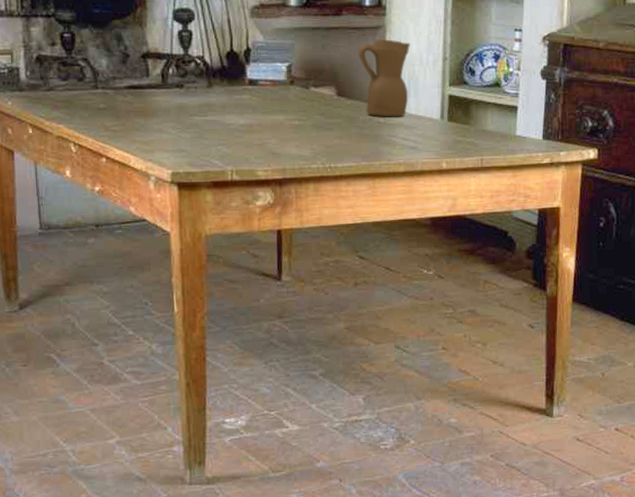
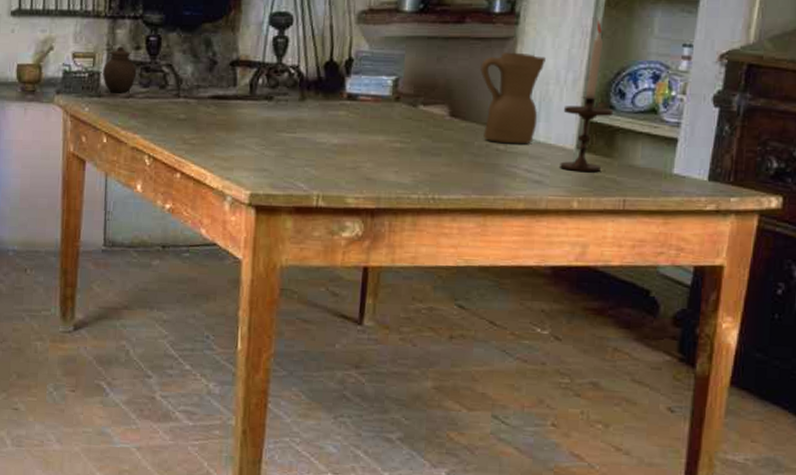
jar: none [22,43,55,87] -> present [103,46,137,93]
candlestick: none [428,10,467,138] -> present [560,20,614,173]

